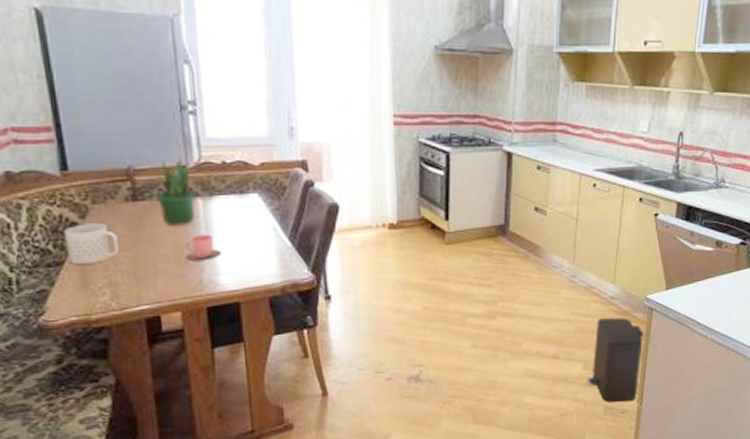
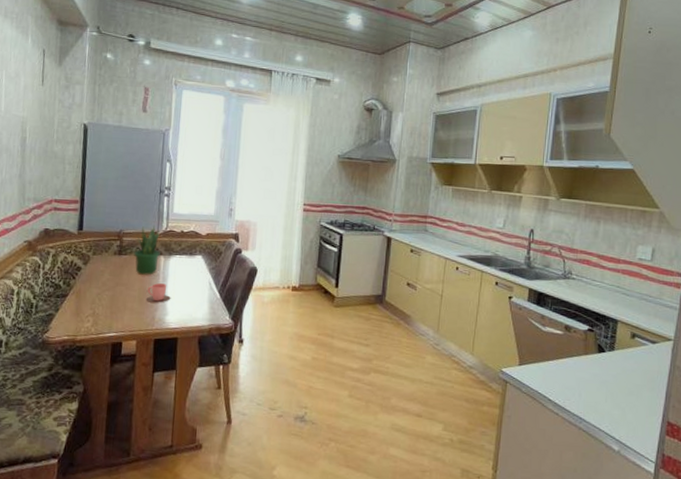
mug: present [63,223,120,266] -> none [71,268,105,299]
pedal bin: present [587,318,644,402] -> none [446,385,499,468]

